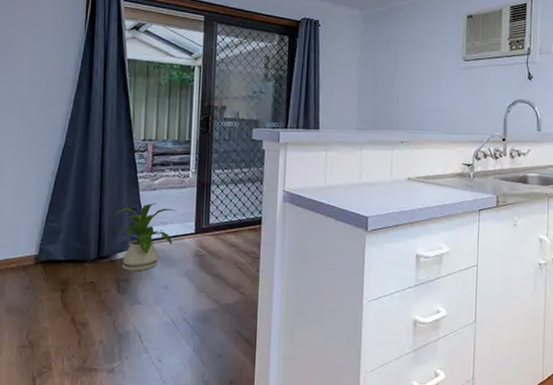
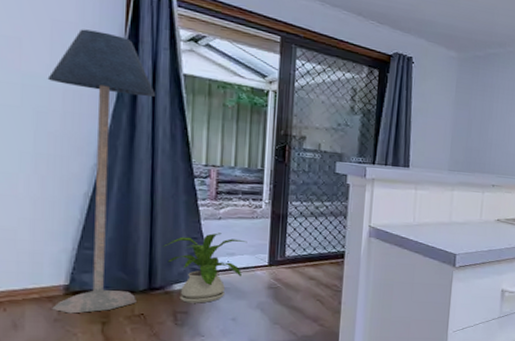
floor lamp: none [25,30,107,282] -> present [47,29,156,314]

